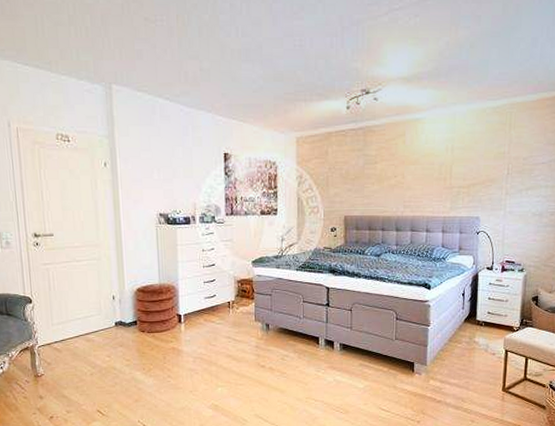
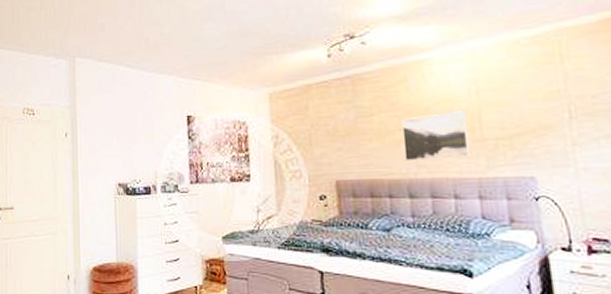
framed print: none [396,164,442,202] -> present [401,111,470,162]

